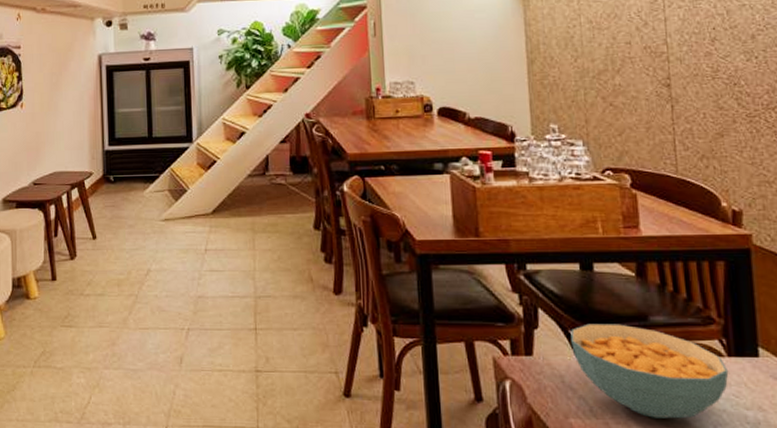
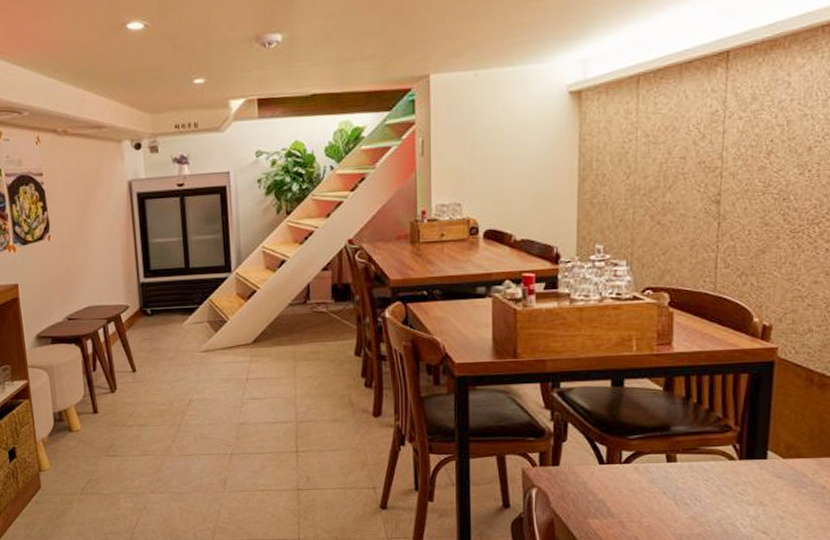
cereal bowl: present [570,323,729,419] -> none [596,434,738,516]

